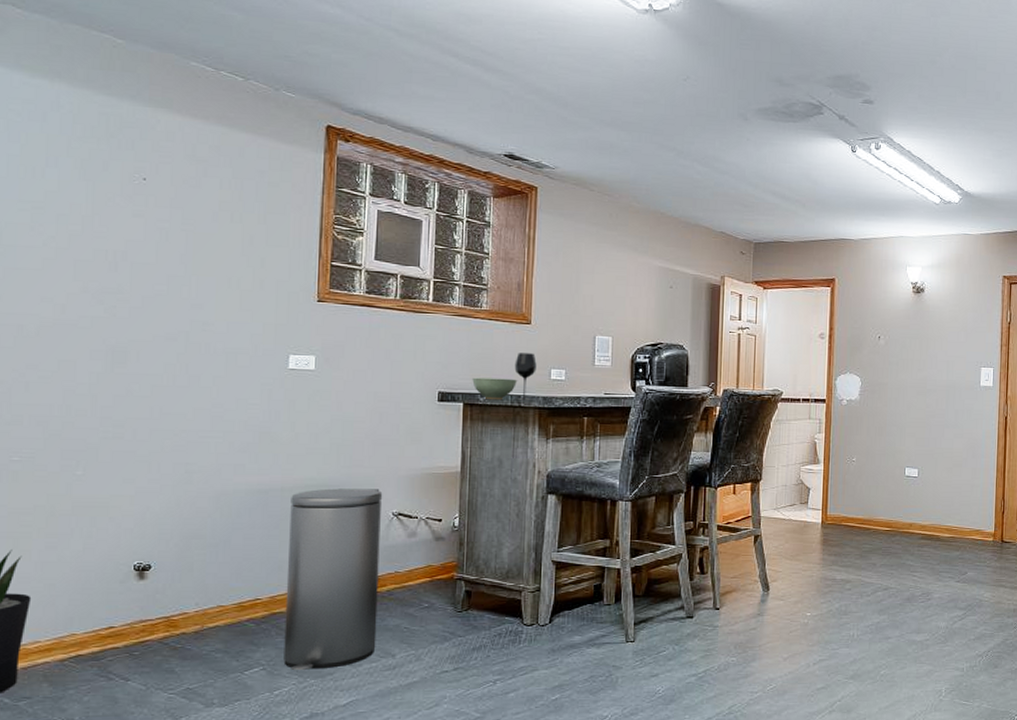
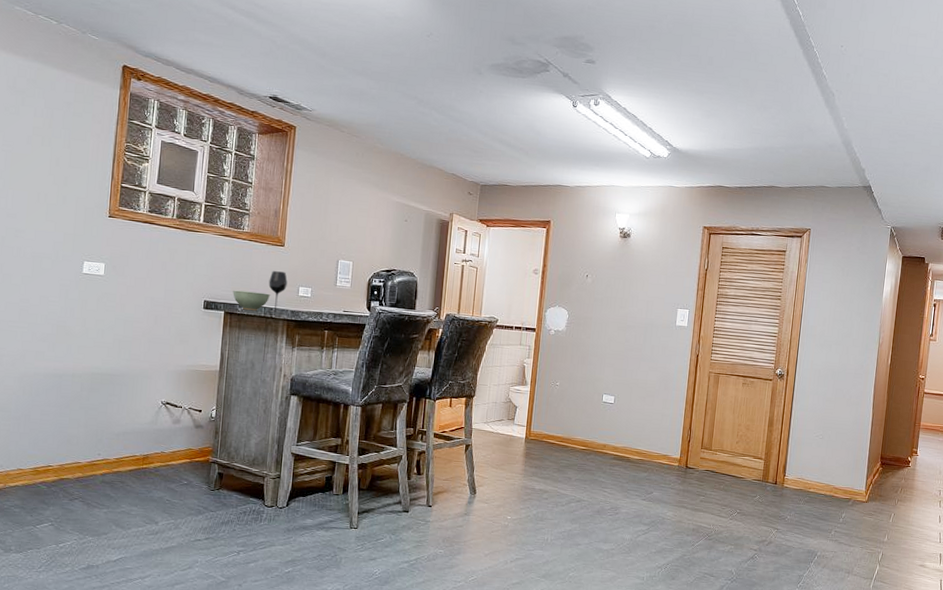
pedal bin: present [284,488,383,671] -> none [68,377,155,529]

